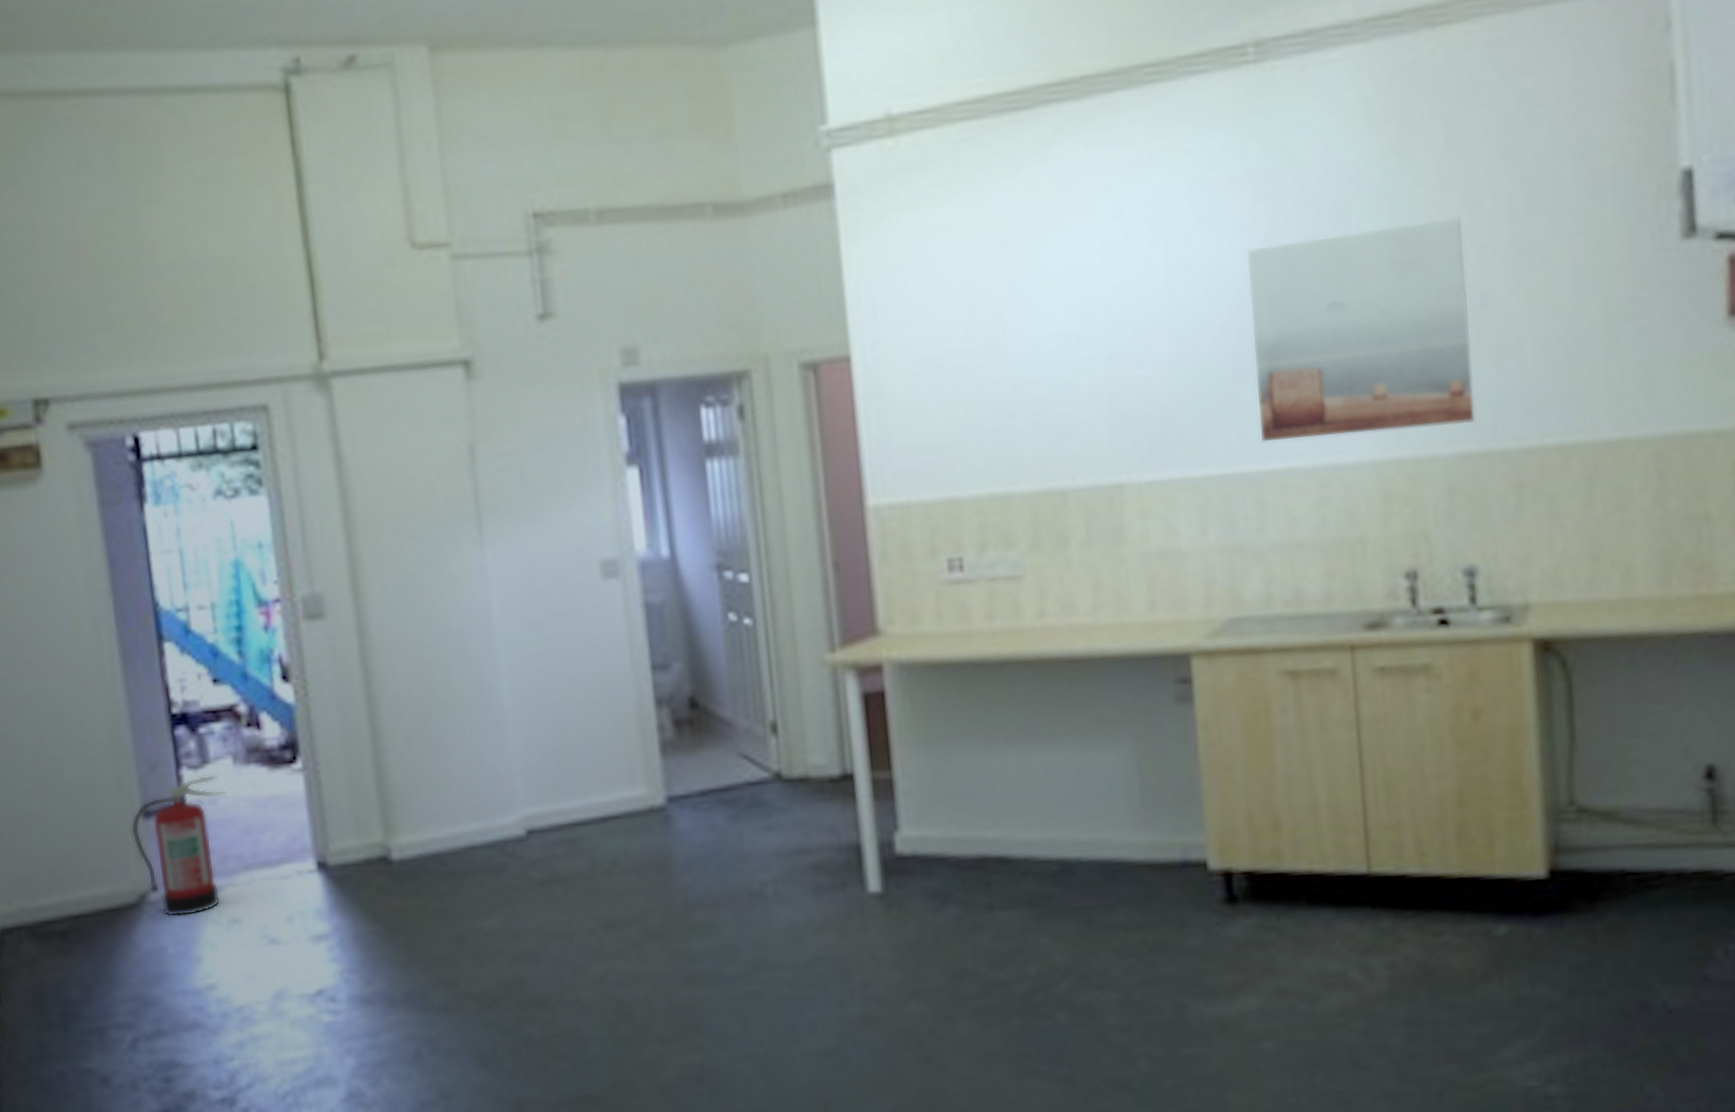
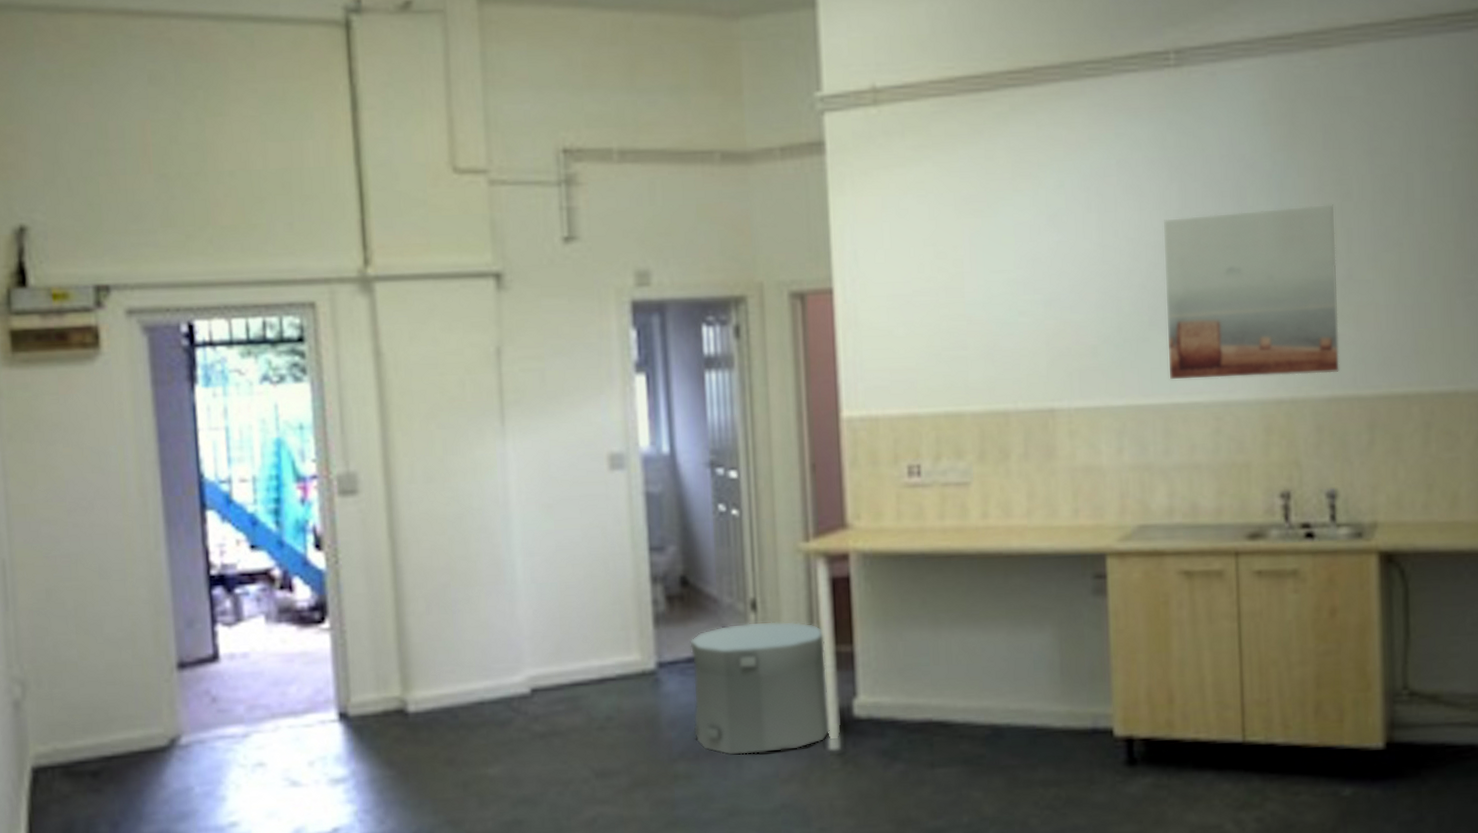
fire extinguisher: present [130,774,226,917] -> none [165,631,258,760]
trash can: none [702,744,869,902] -> present [690,621,830,756]

